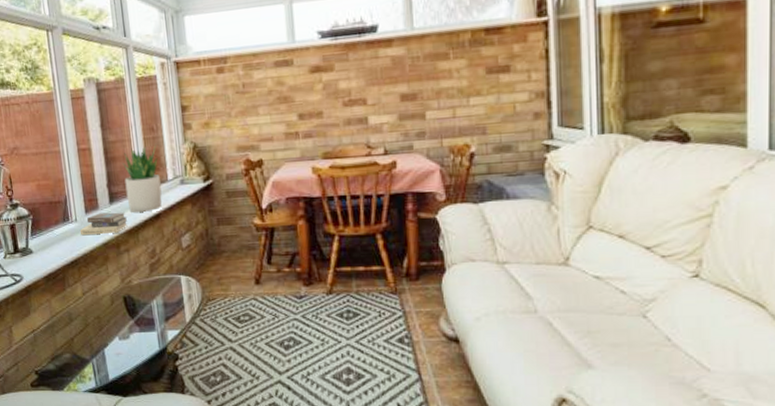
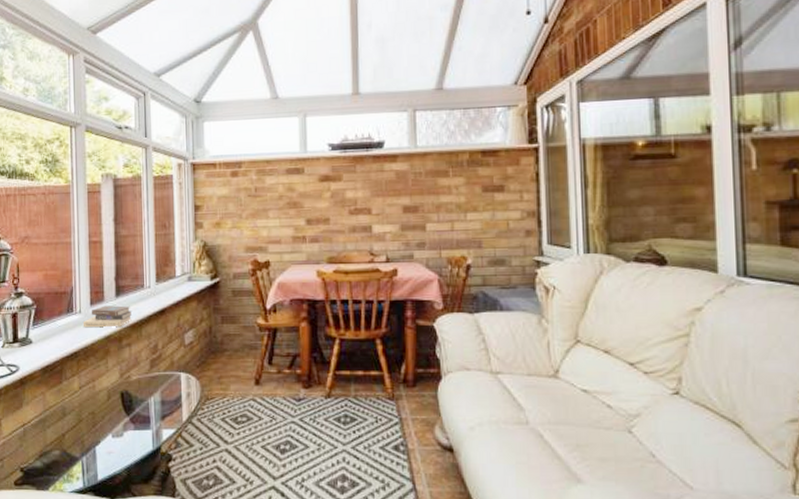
planter: present [122,145,162,213] -> none [132,241,169,308]

